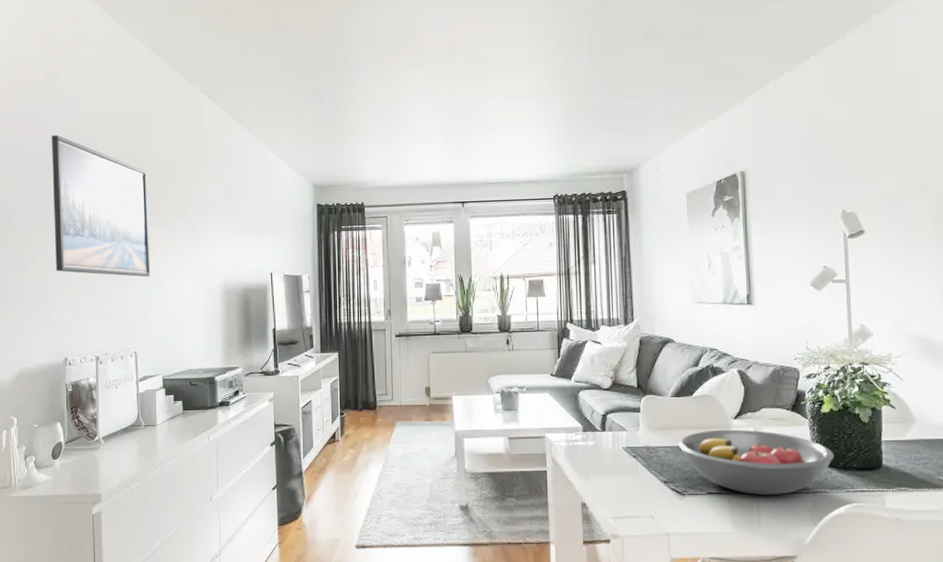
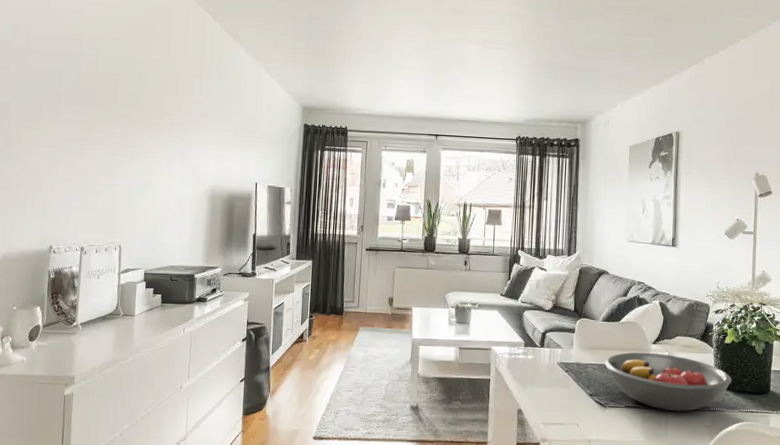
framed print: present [51,134,151,277] -> none [48,34,146,177]

